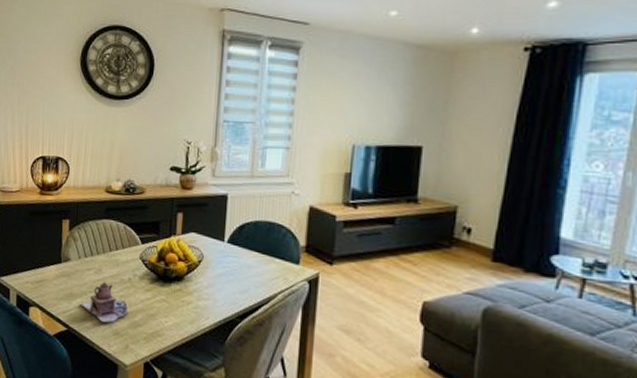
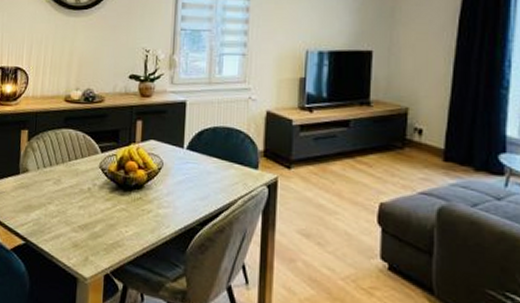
teapot: present [81,282,129,323] -> none [39,192,88,234]

